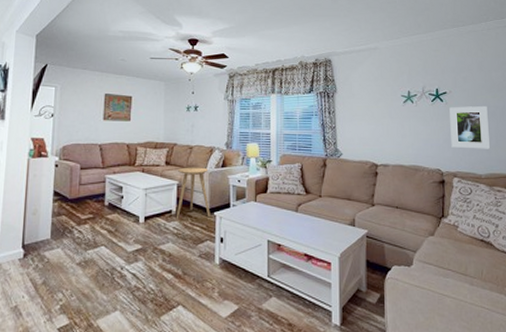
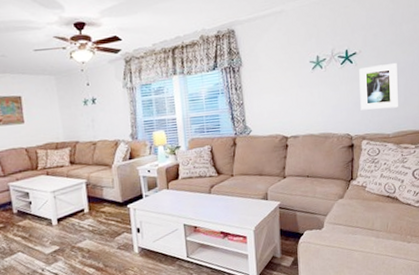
side table: present [176,167,210,220] -> none [84,162,124,218]

